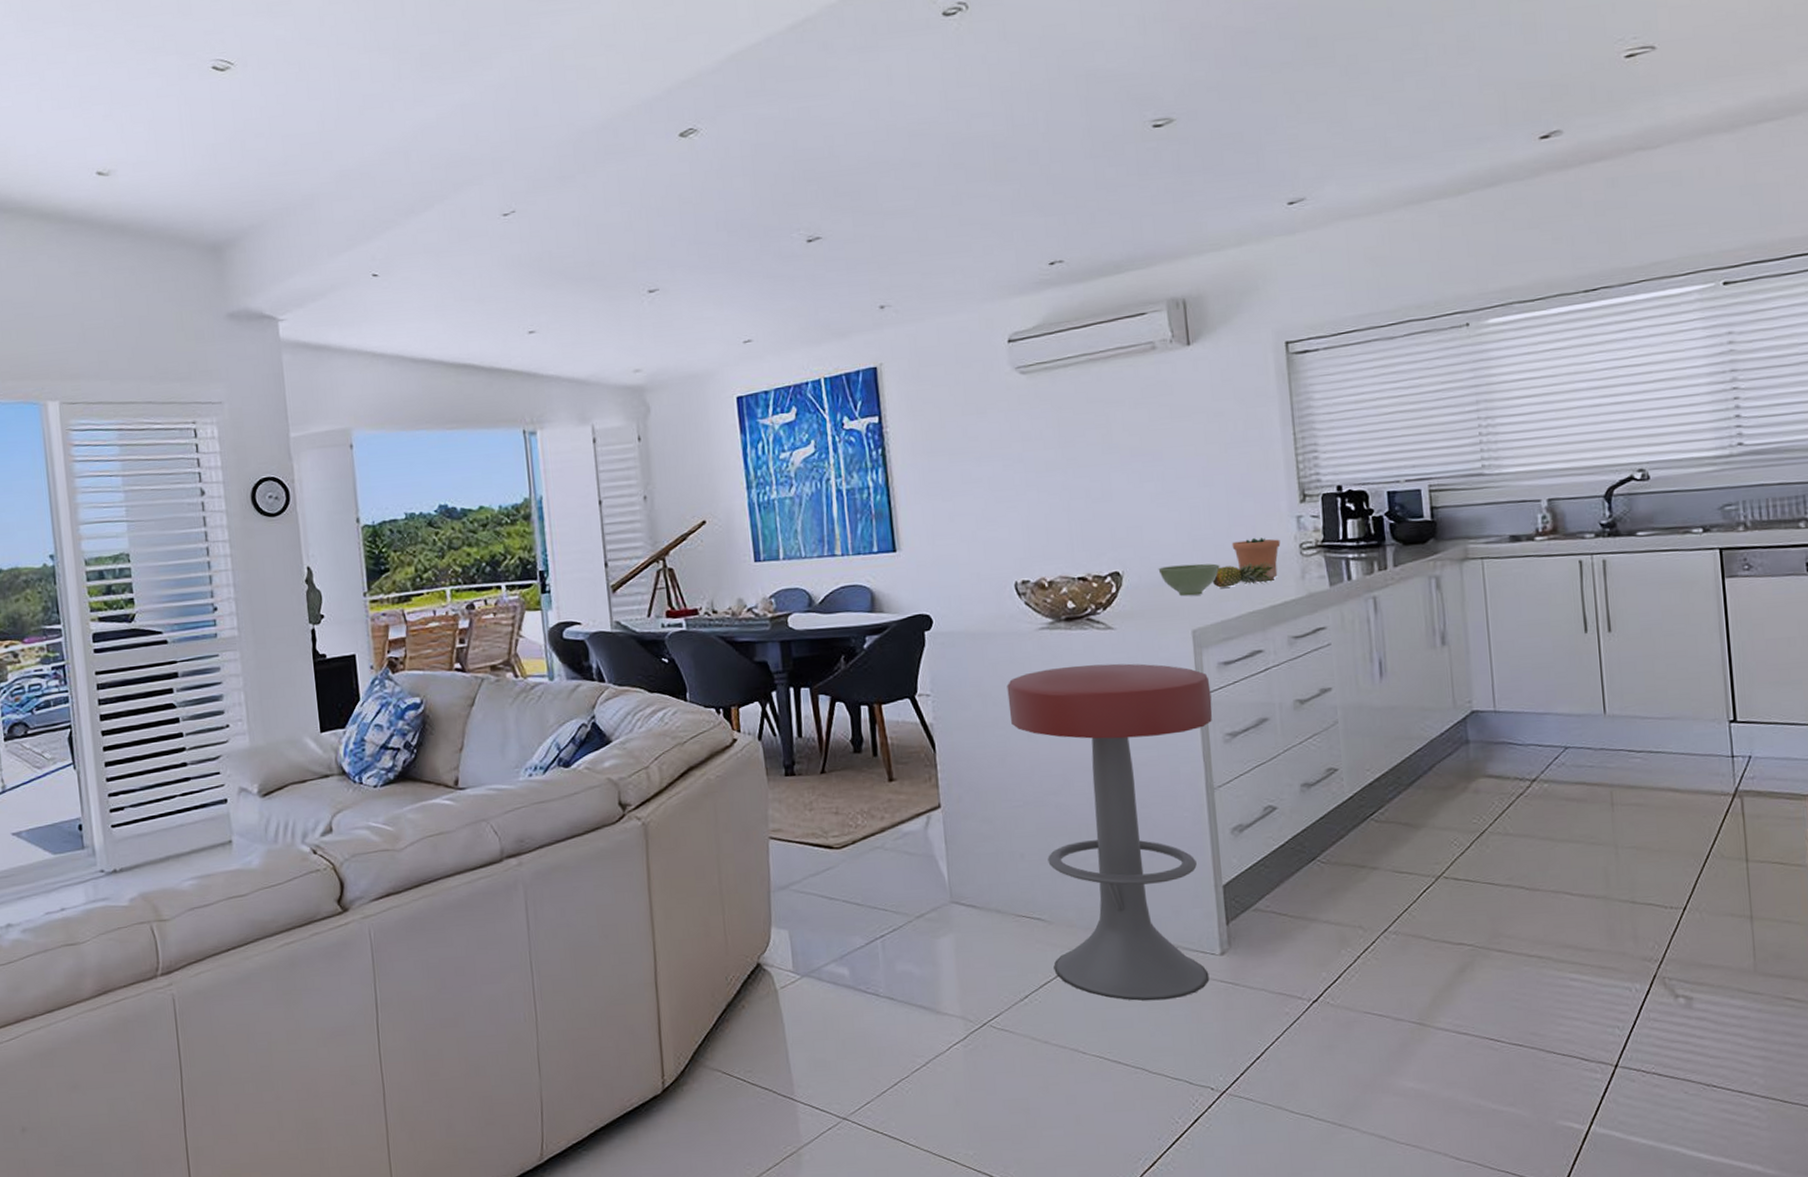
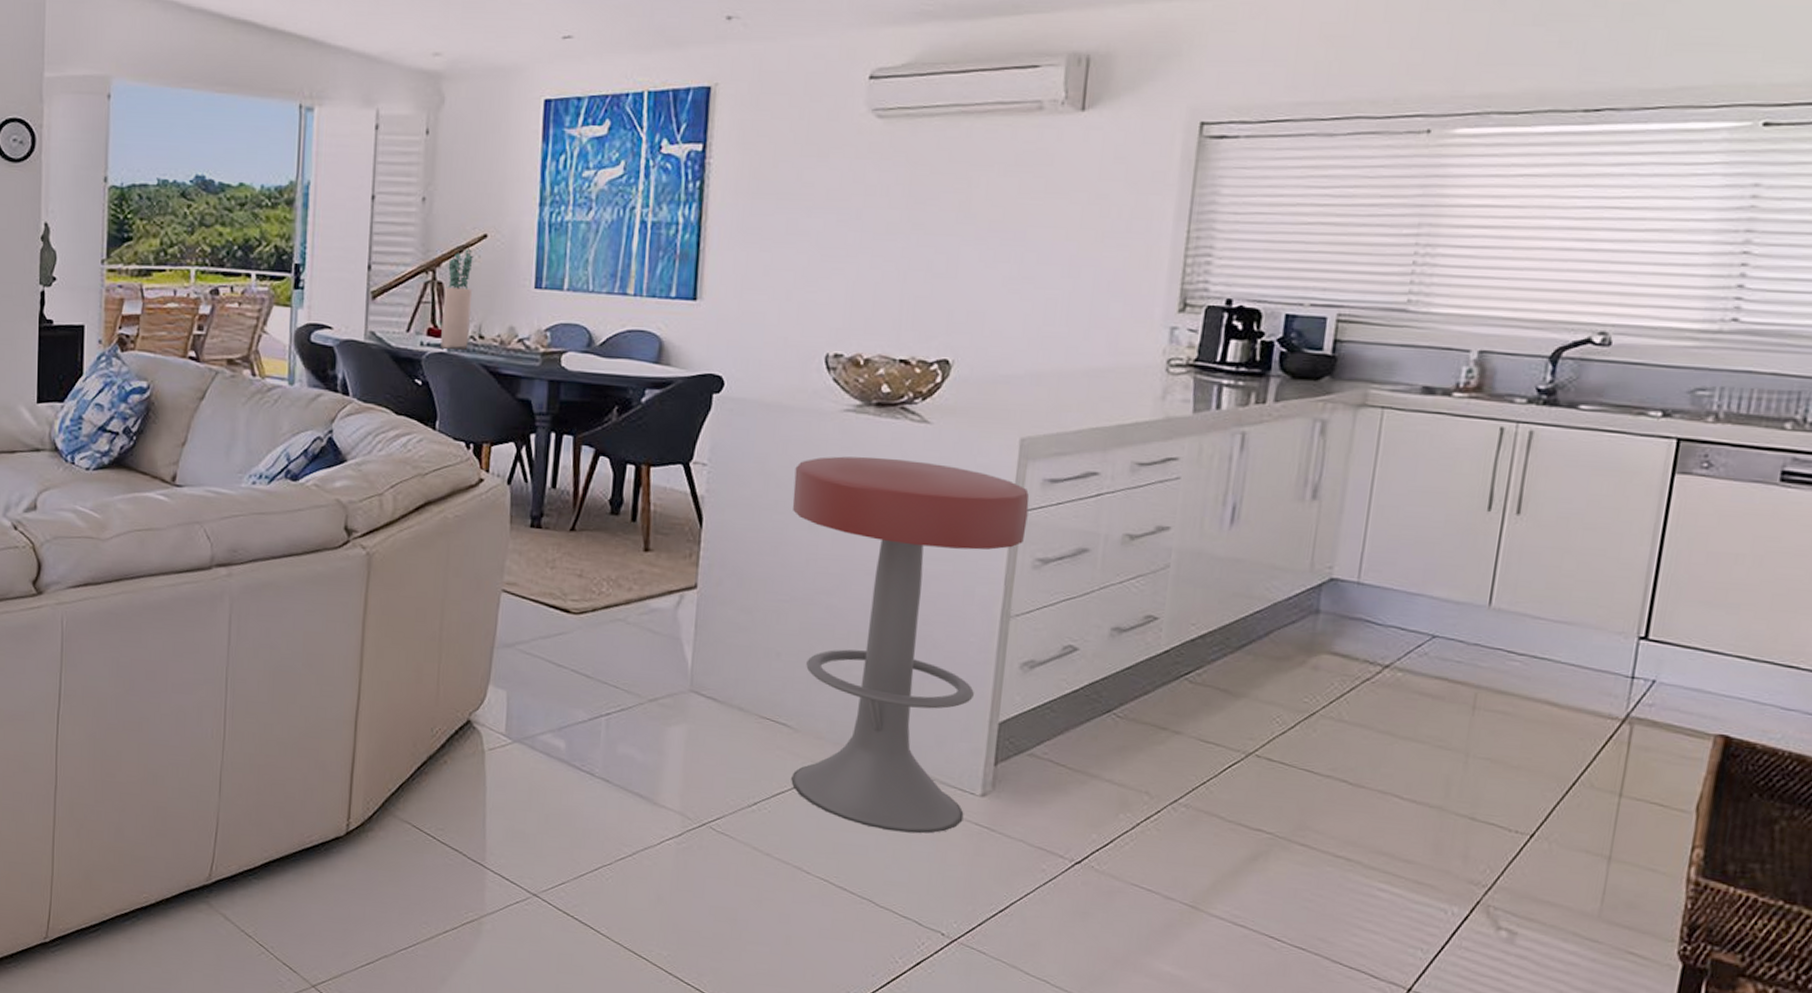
vase: none [675,532,704,628] -> present [440,245,473,350]
bowl: present [1158,563,1220,597] -> none [995,362,1068,400]
fruit: present [1212,561,1274,588] -> none [1055,371,1132,399]
planter: present [1231,537,1281,581] -> none [1086,344,1145,396]

